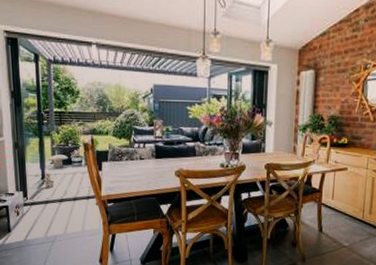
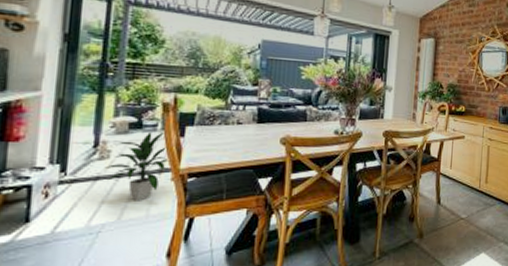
indoor plant: none [51,166,96,220] -> present [104,131,172,201]

